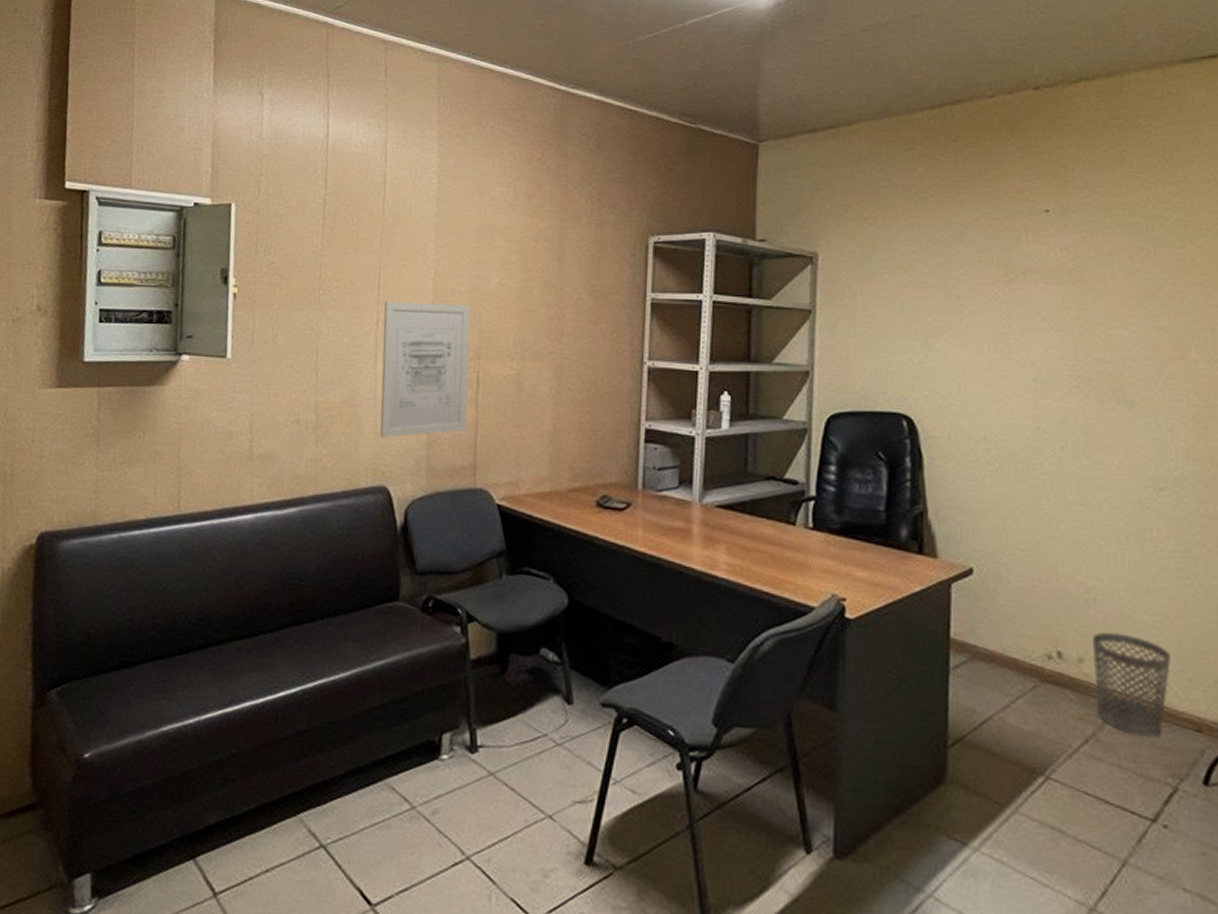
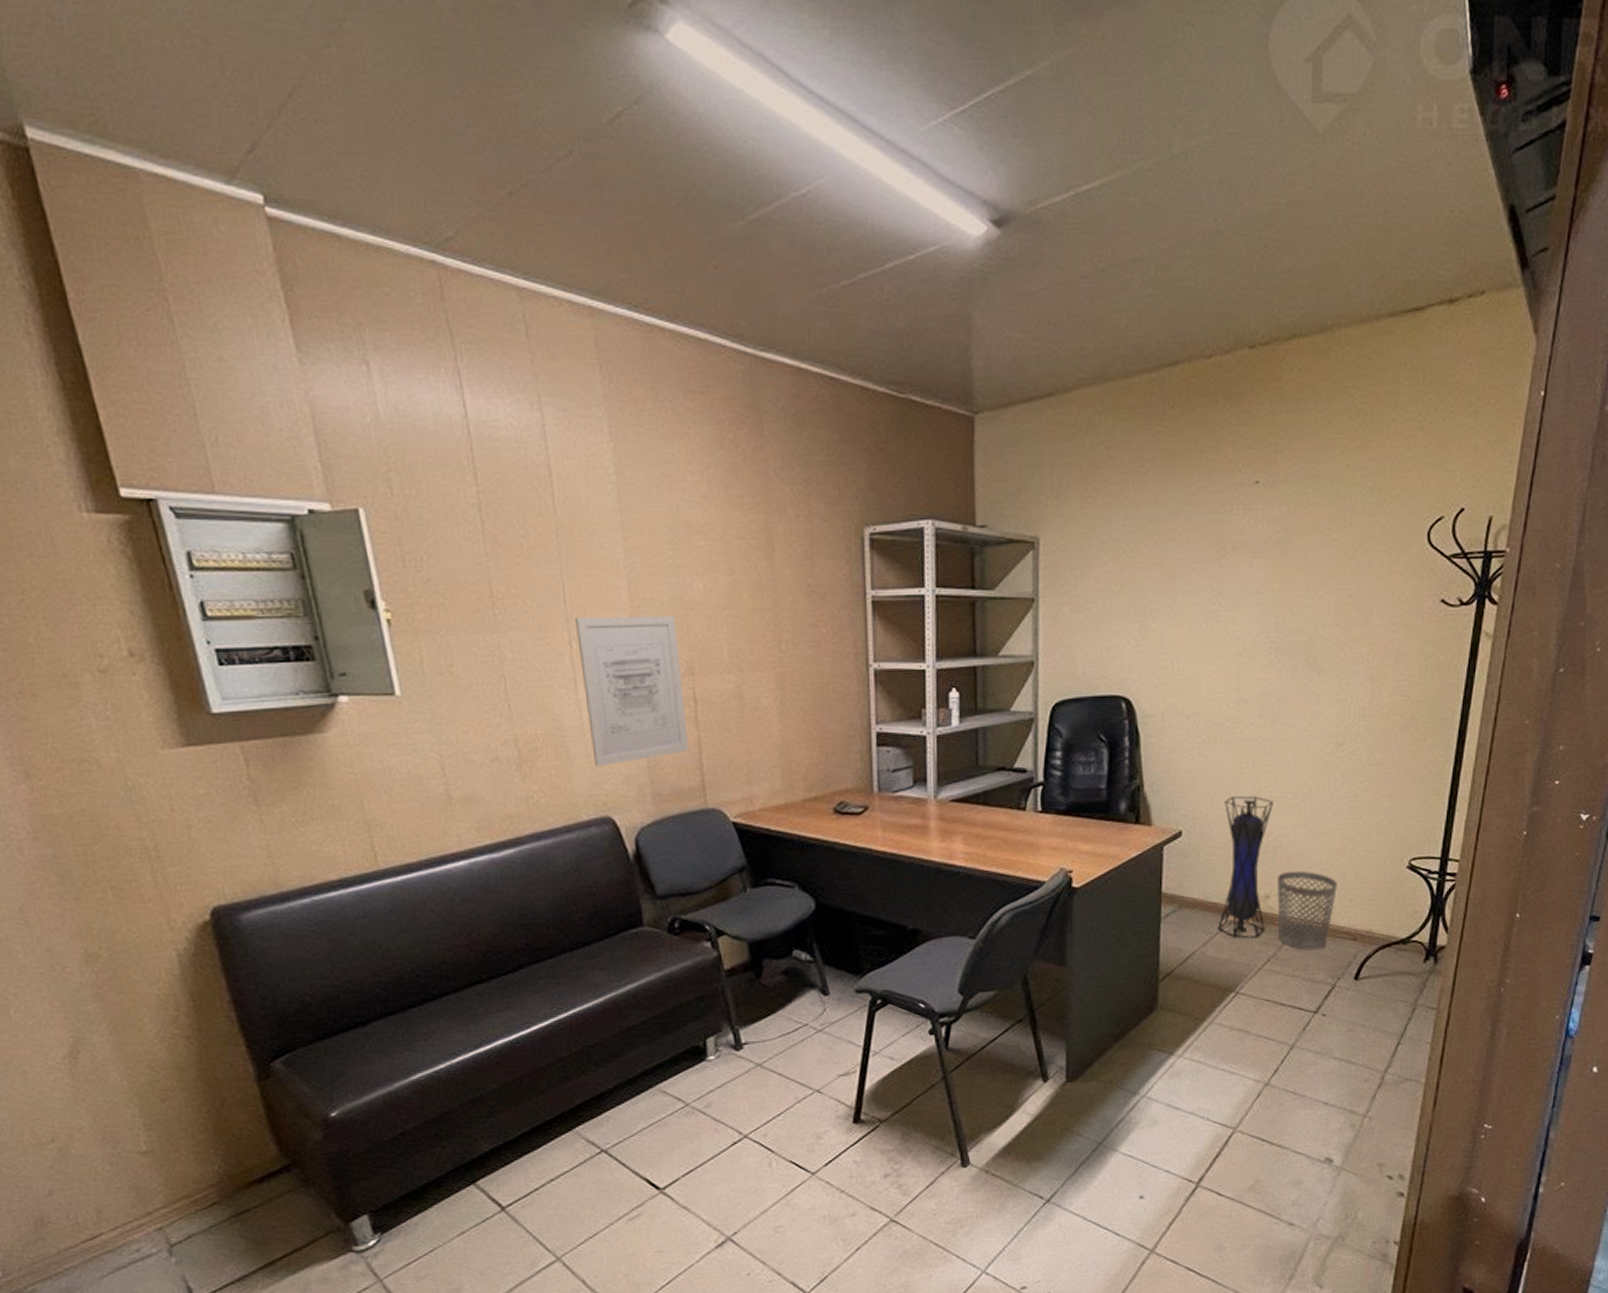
lantern: none [1019,534,1083,711] -> present [1217,795,1273,939]

